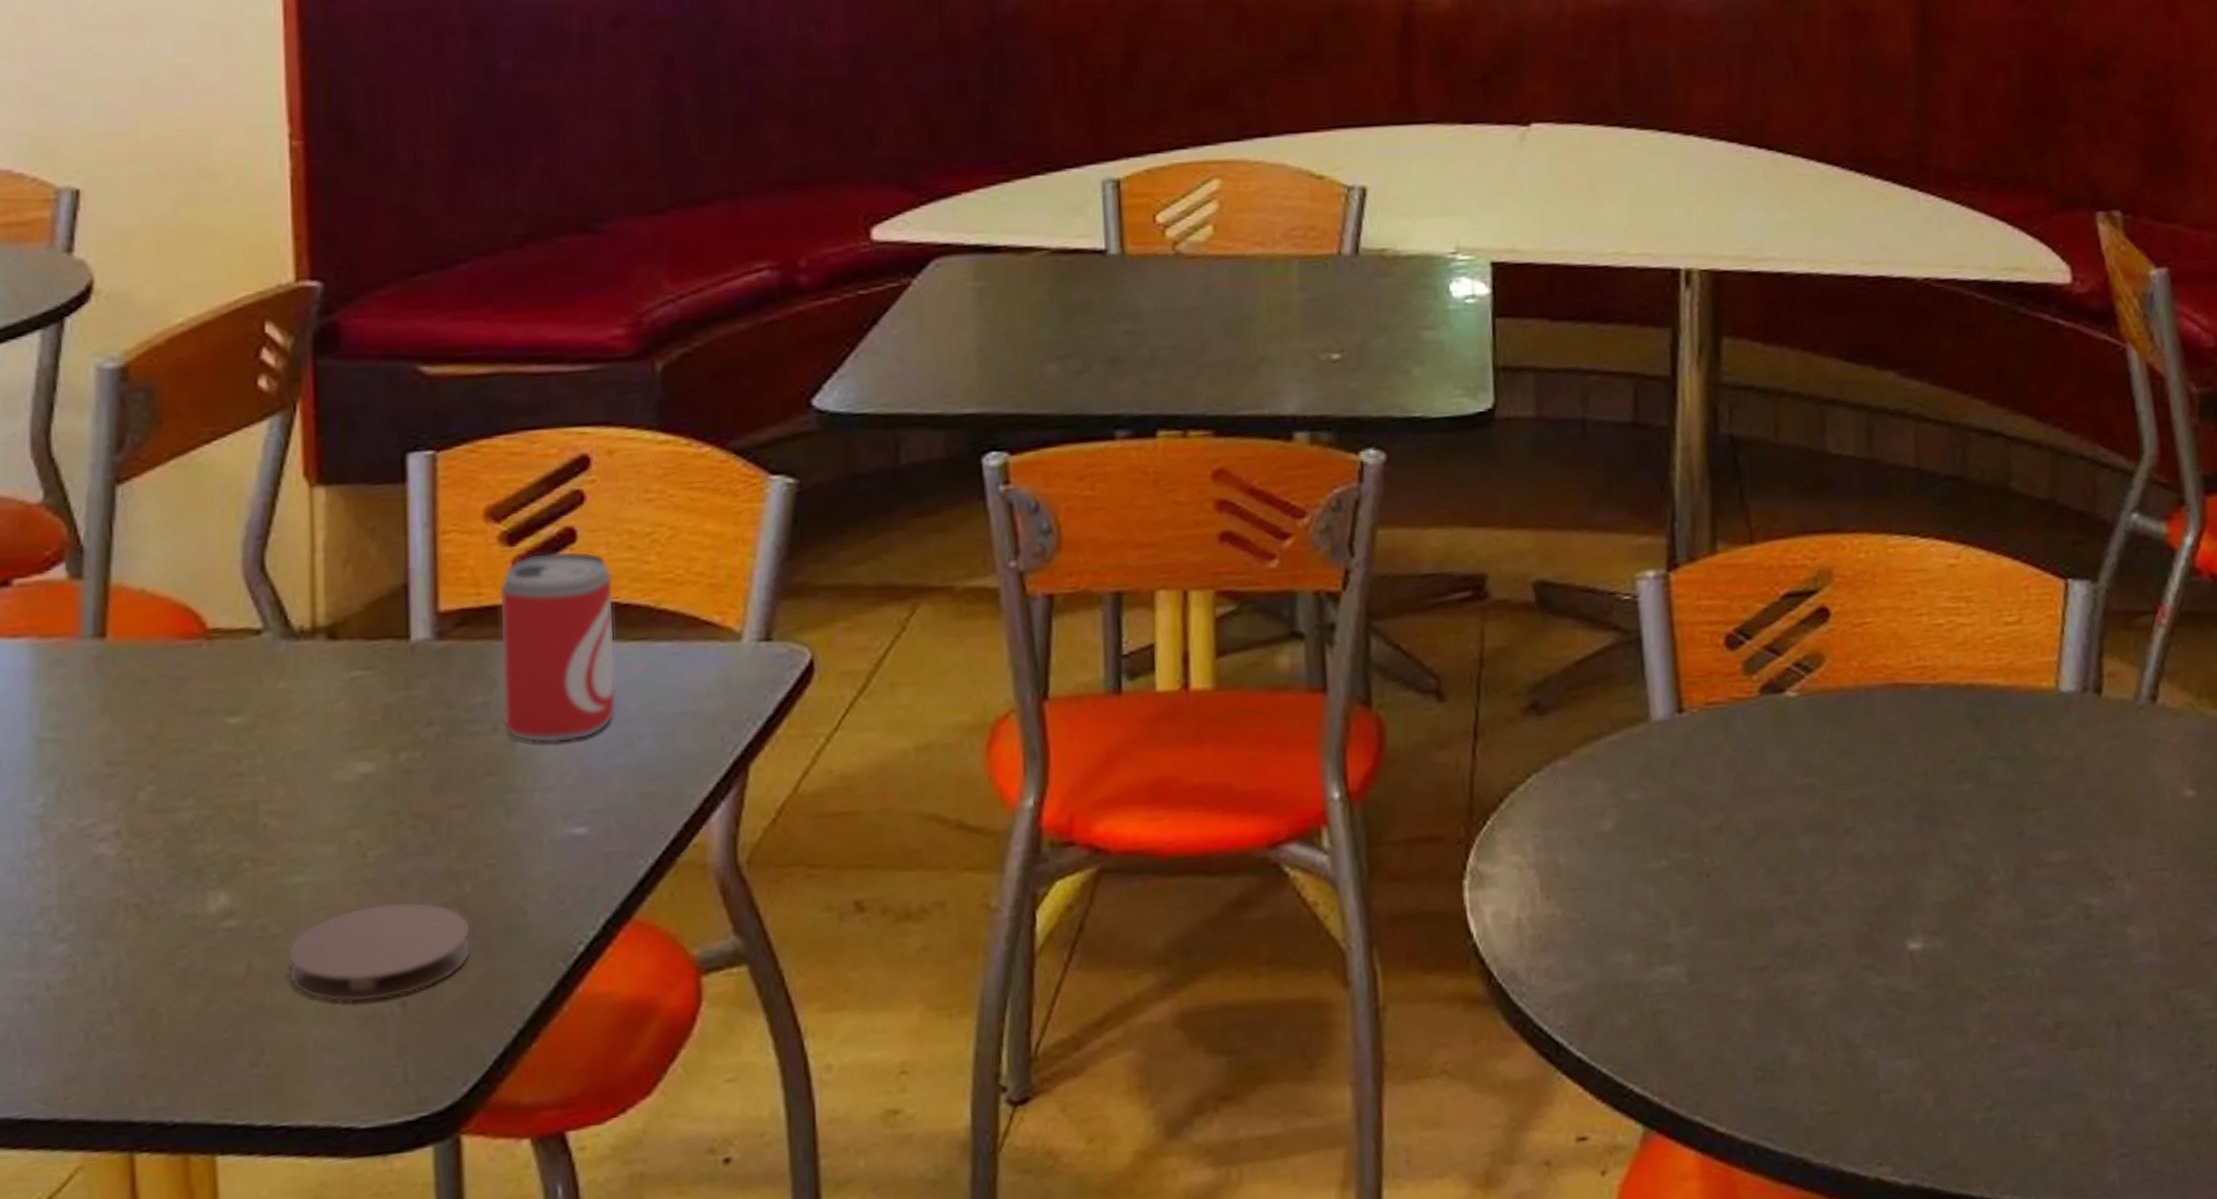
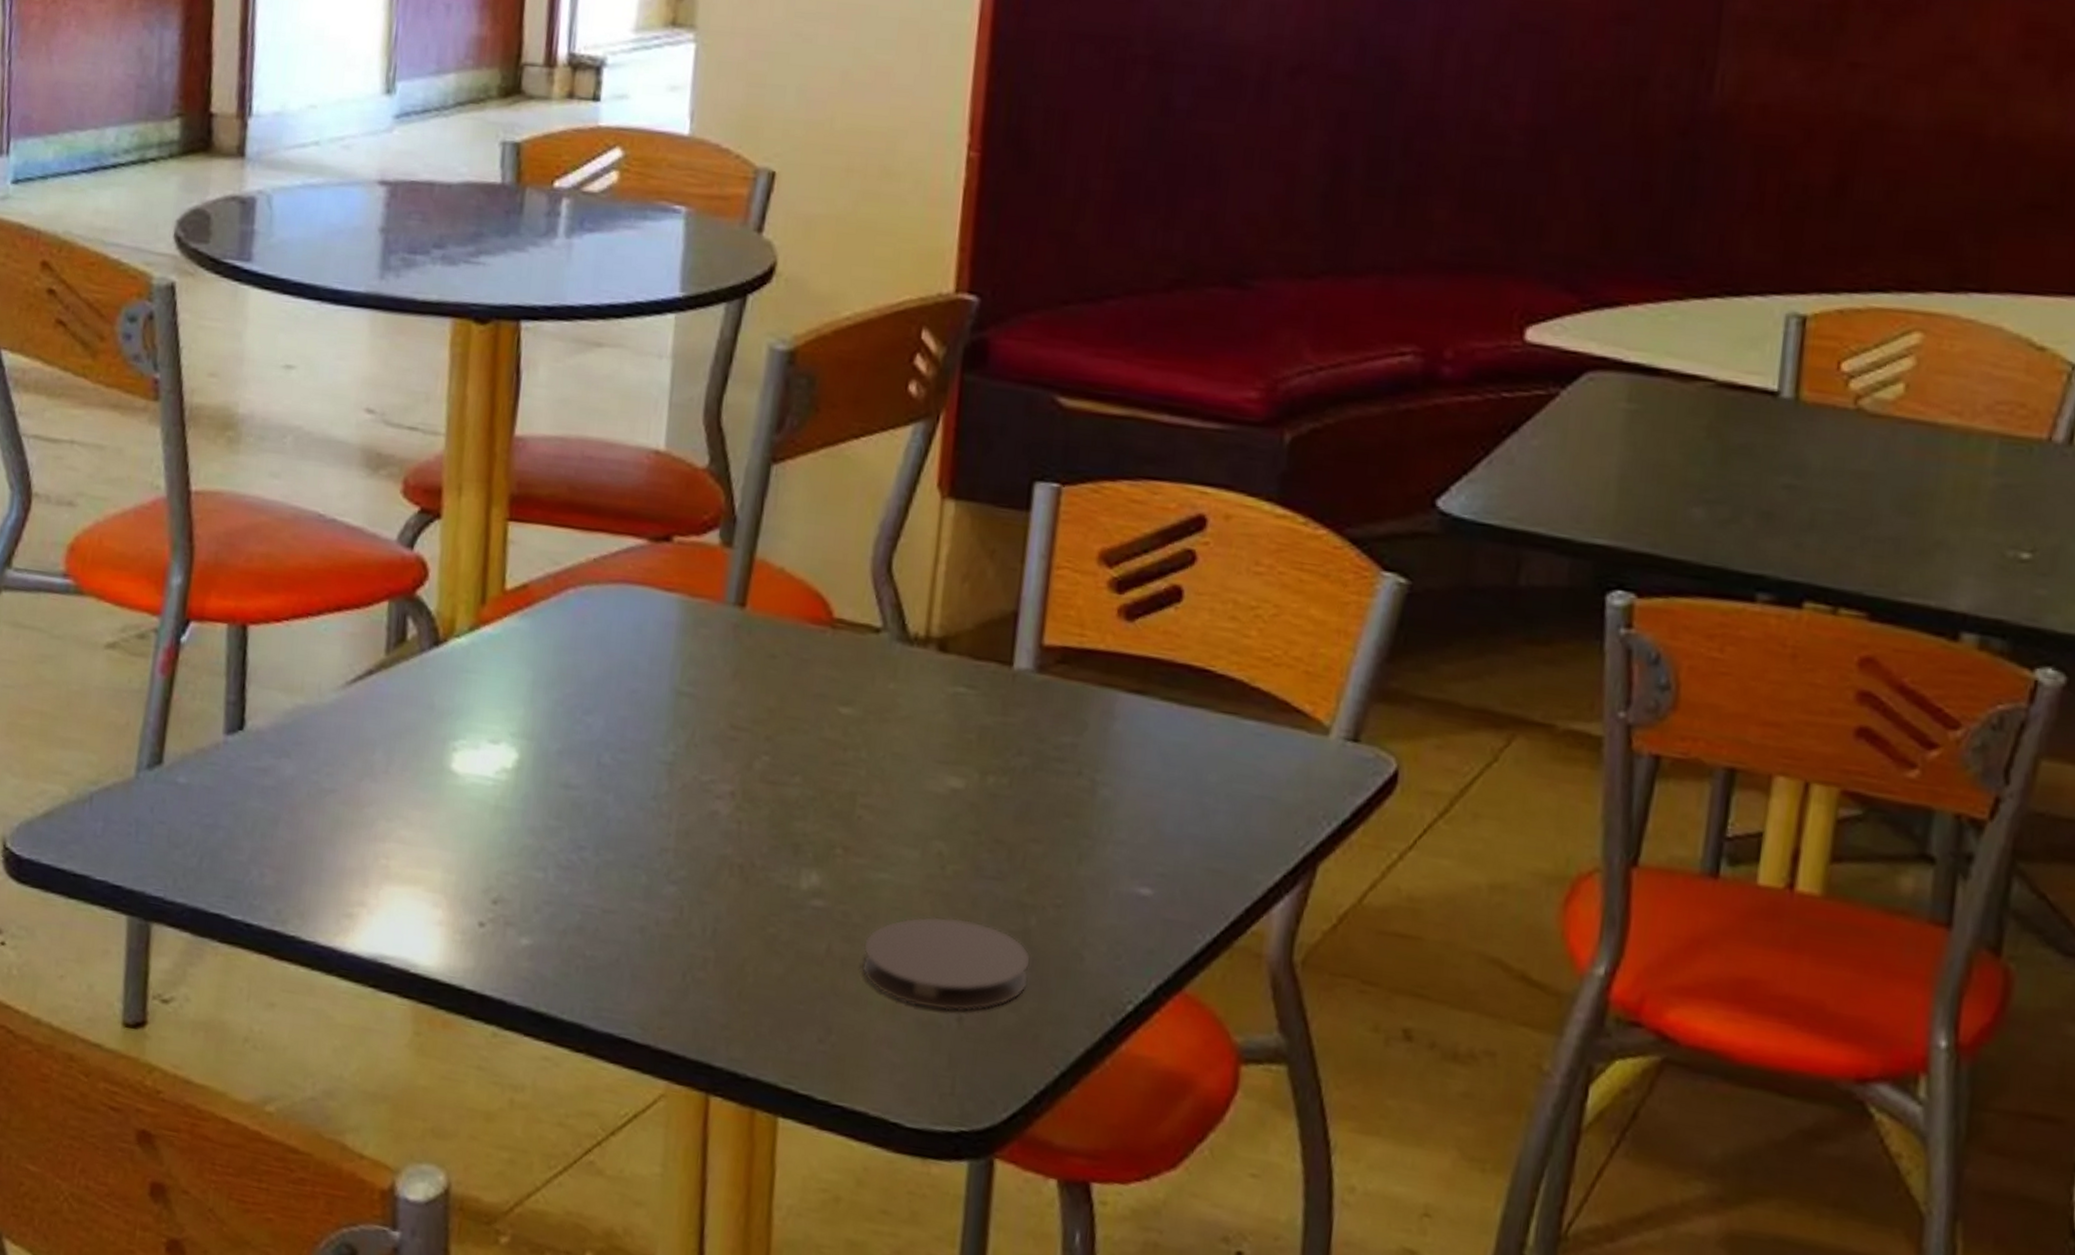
beer can: present [499,550,616,743] -> none [1087,605,1213,802]

